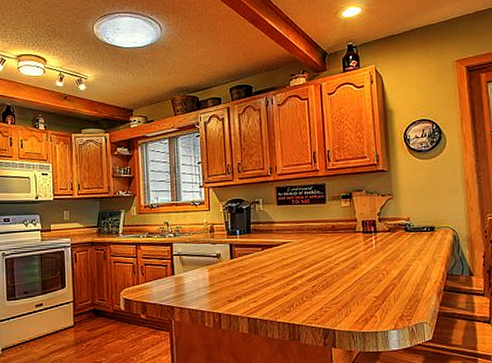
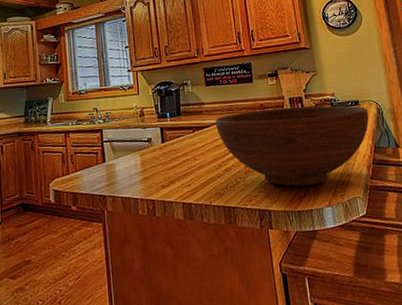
fruit bowl: none [285,230,444,309] -> present [215,105,369,187]

